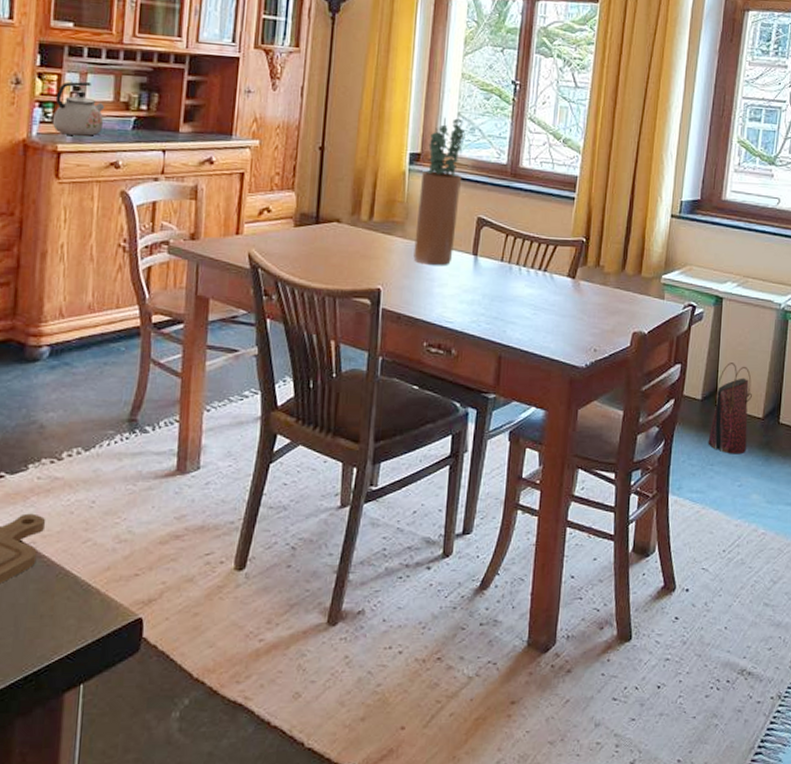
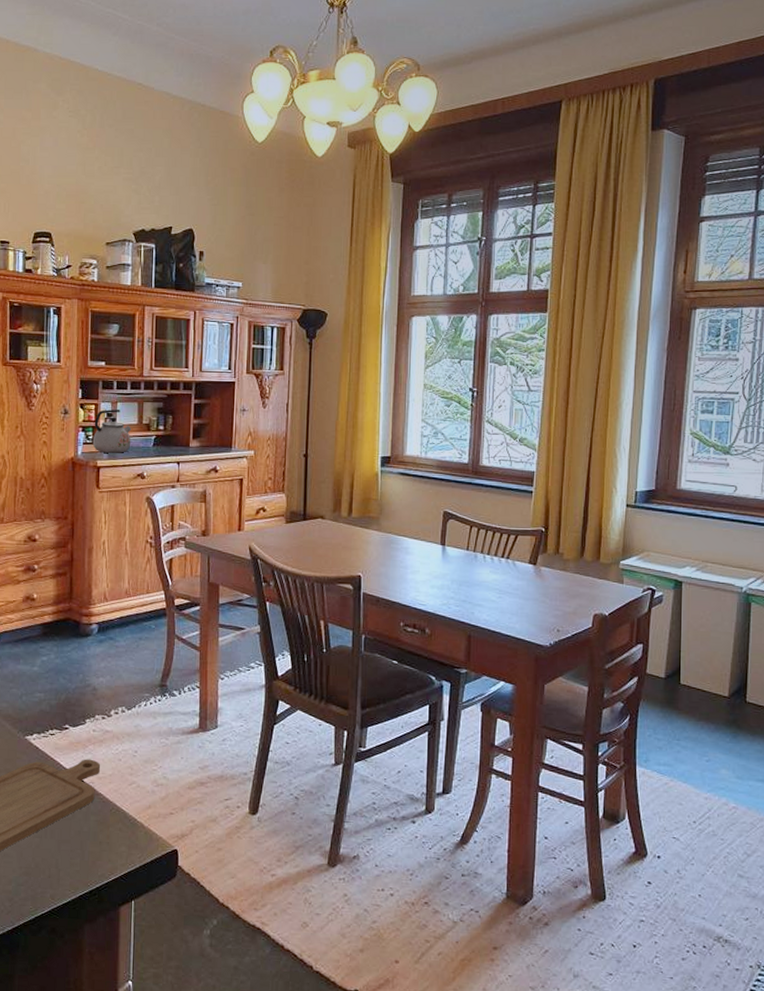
vase: present [413,111,466,266] -> none [388,418,430,555]
handbag: present [708,363,752,455] -> none [673,643,716,731]

